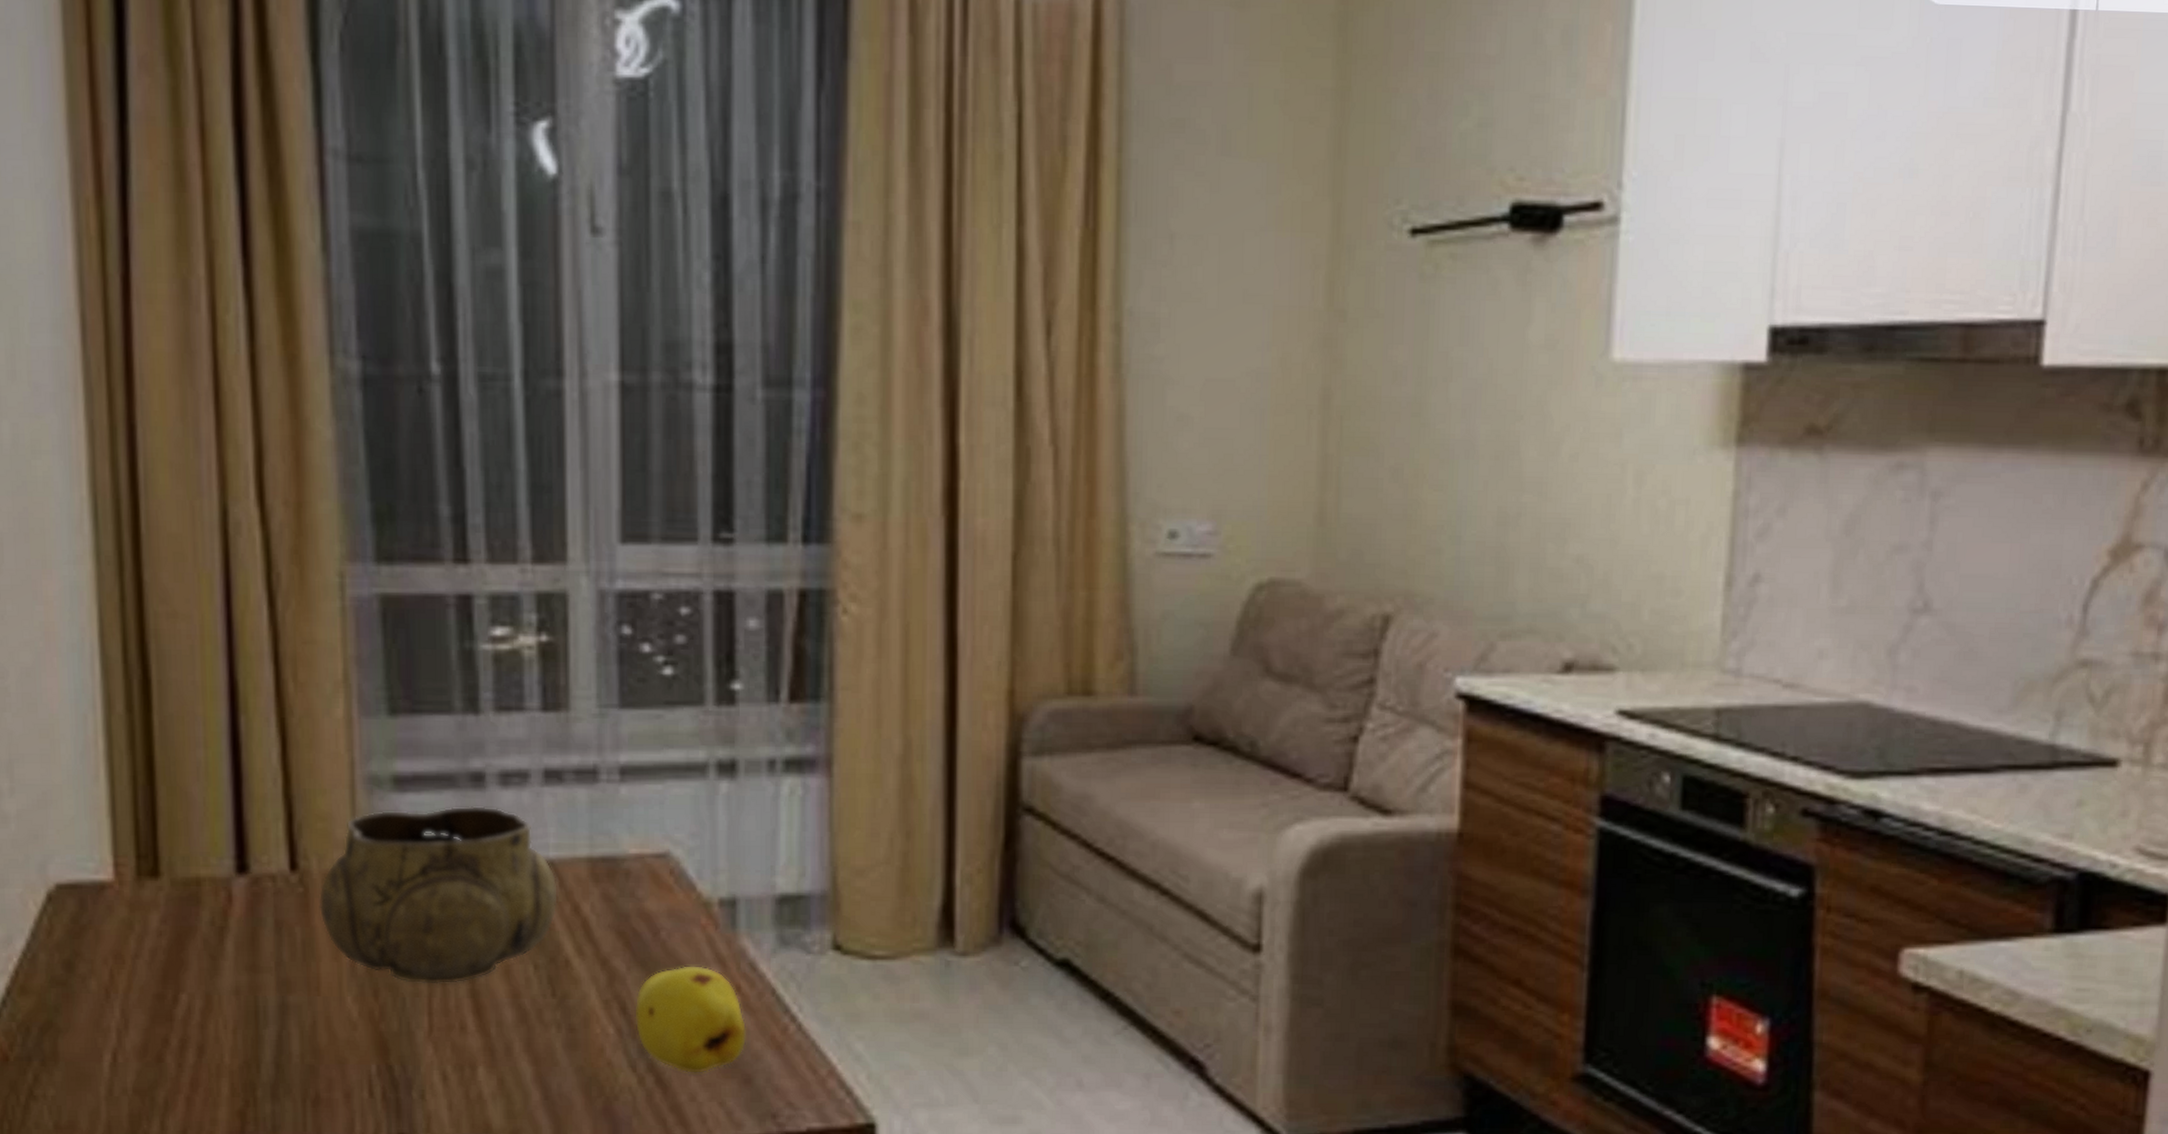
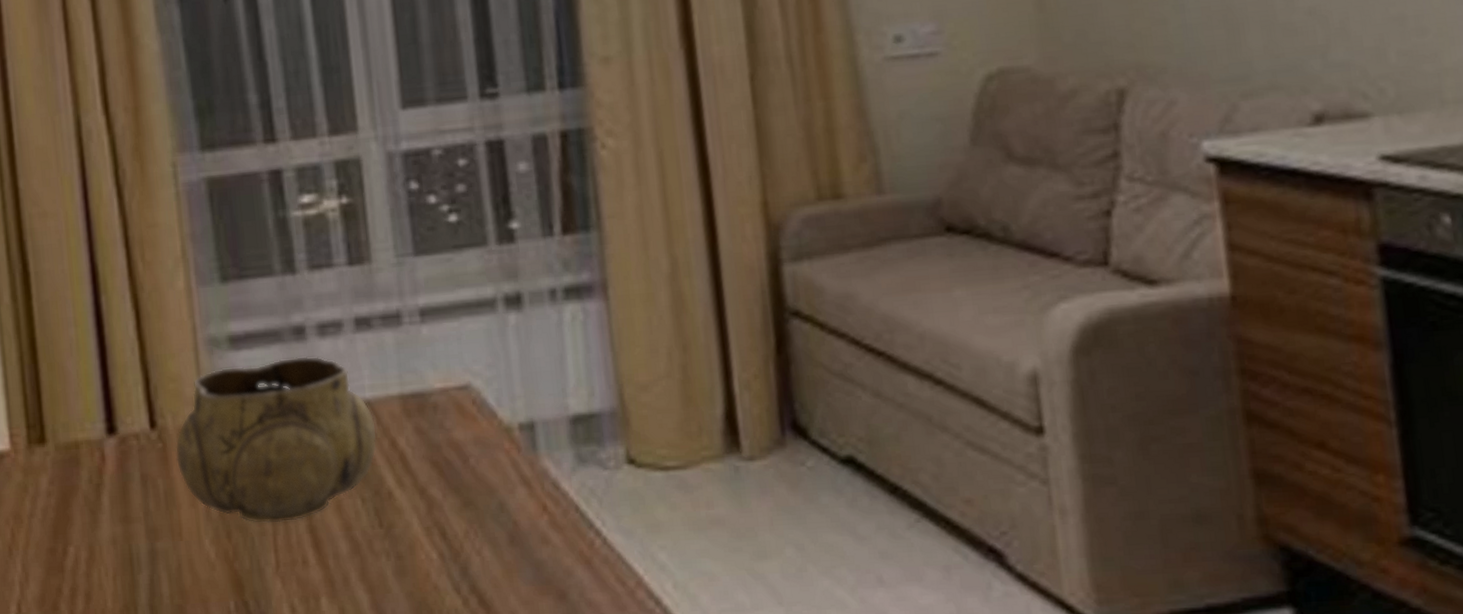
fruit: present [634,964,747,1074] -> none [453,488,558,593]

